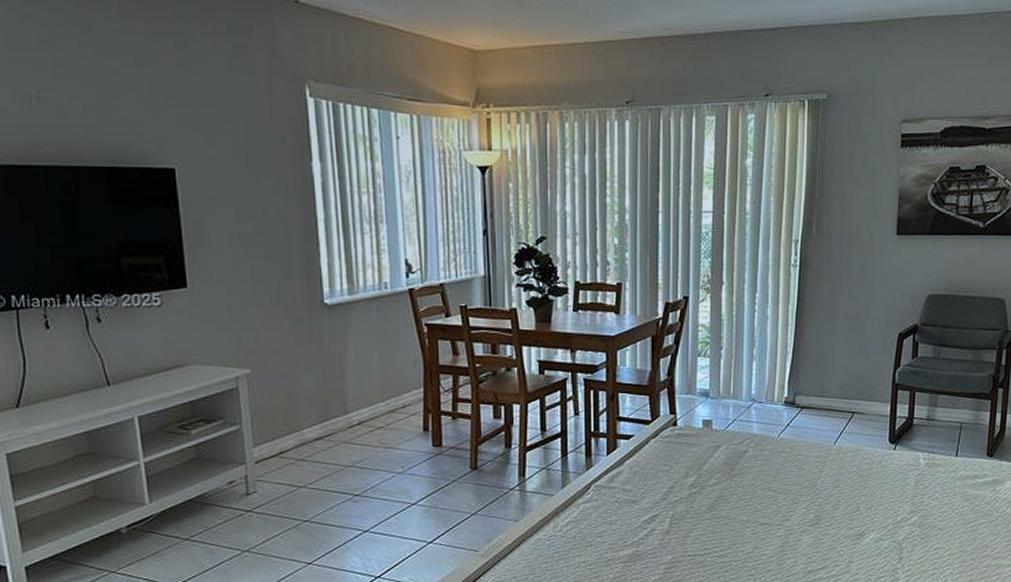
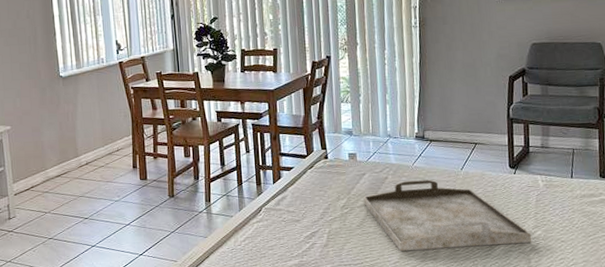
serving tray: none [717,454,907,539] -> present [363,179,532,251]

